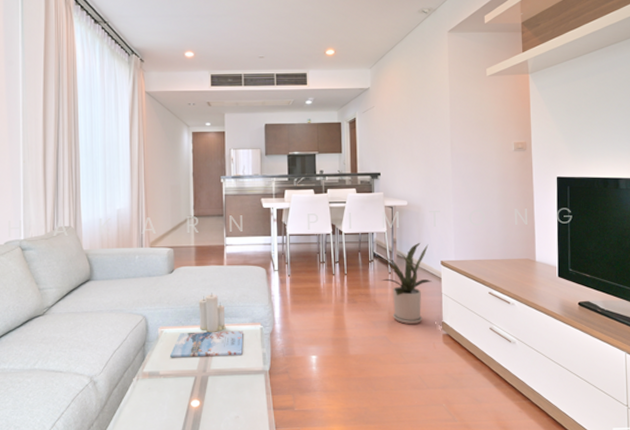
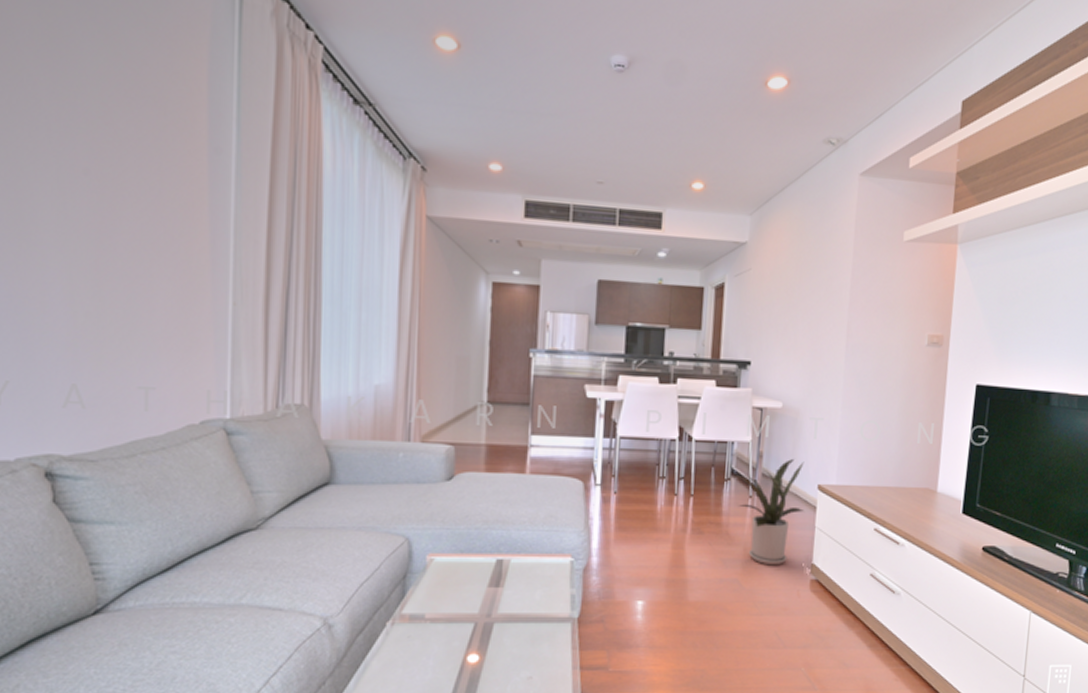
magazine: present [170,330,243,358] -> none [441,562,547,597]
candle: present [199,293,226,332] -> none [485,510,523,564]

